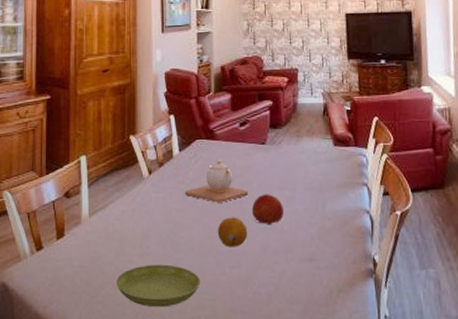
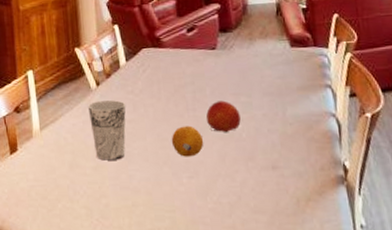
saucer: present [116,264,200,308] -> none [72,176,158,220]
cup: none [138,189,176,249] -> present [87,100,126,161]
teapot: present [185,158,248,203] -> none [135,66,201,112]

